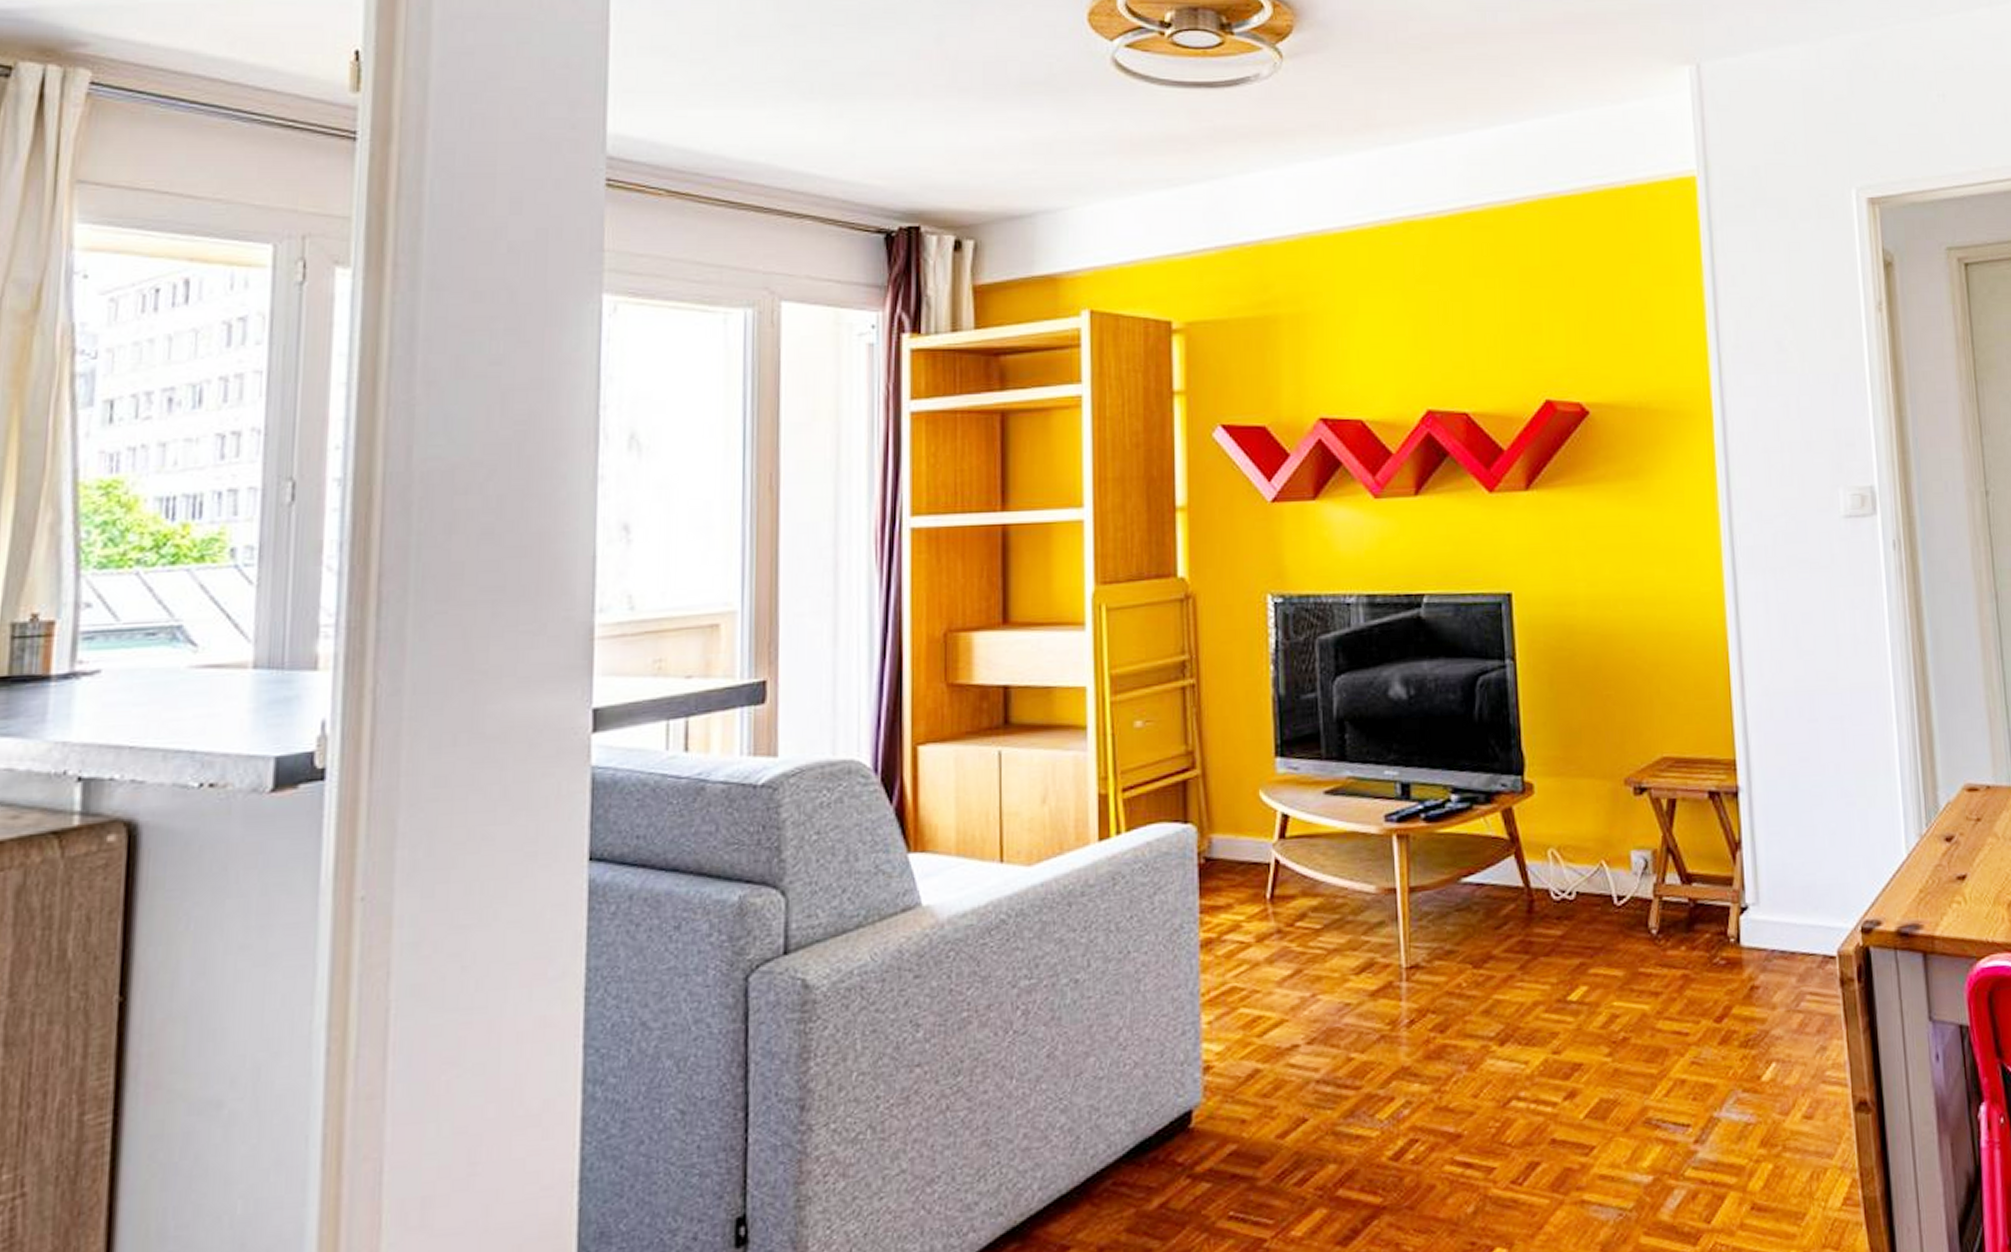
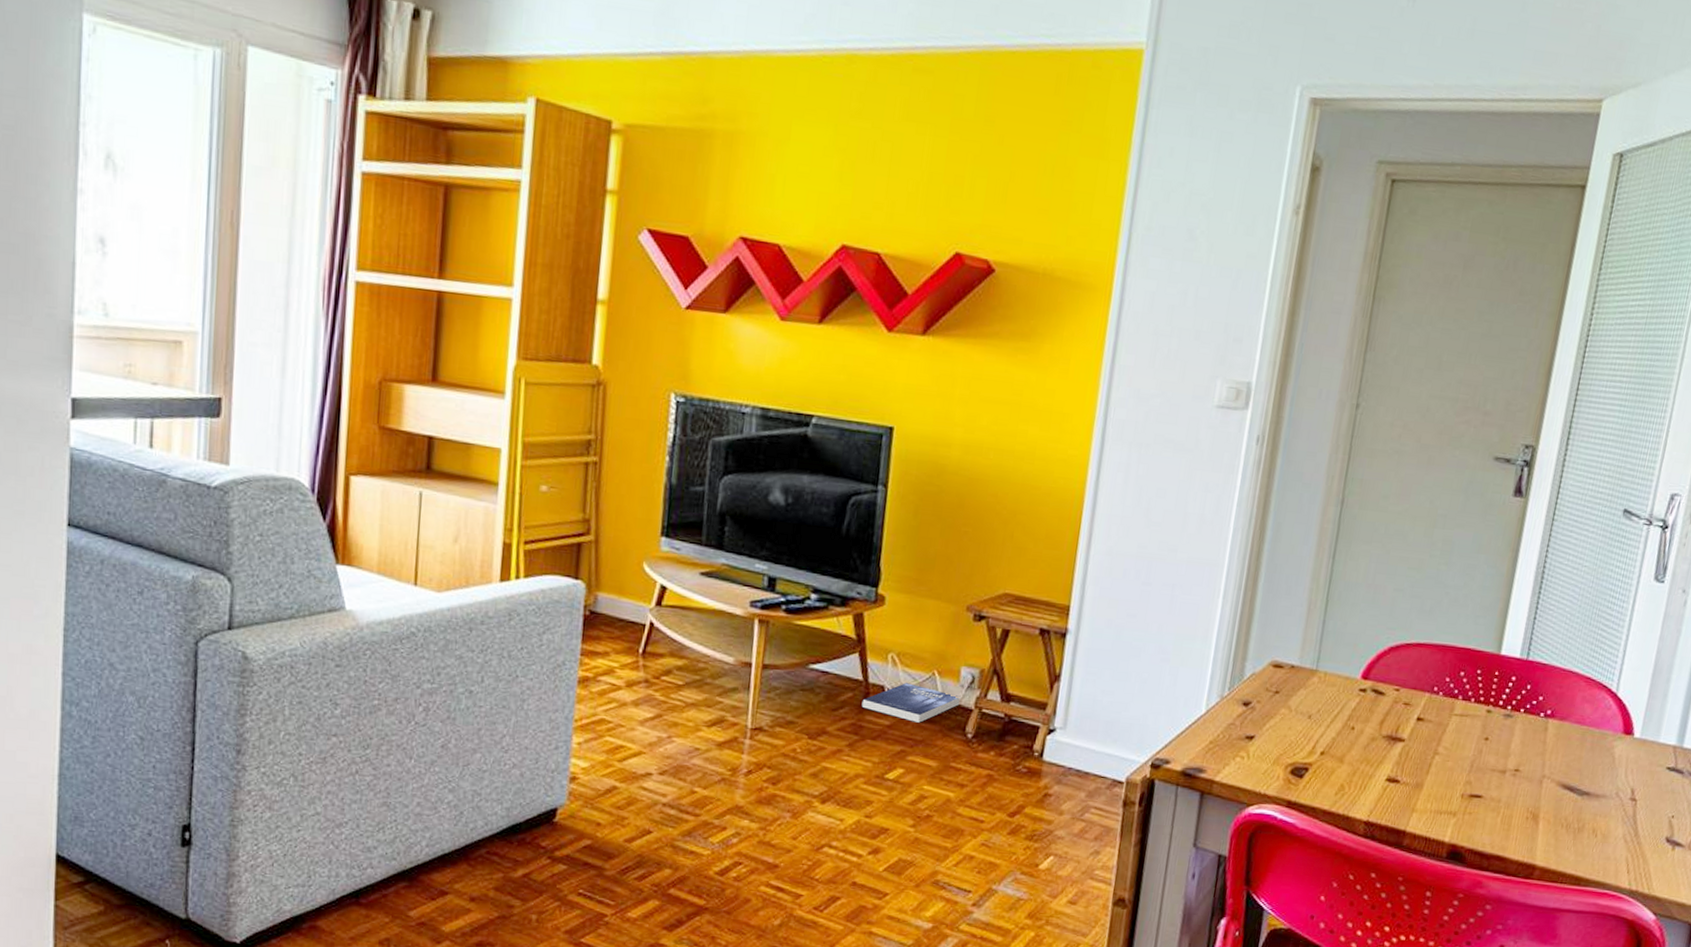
book: none [1527,880,1637,927] -> present [861,683,961,723]

